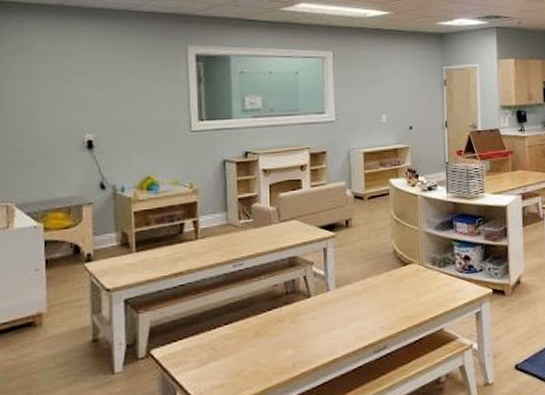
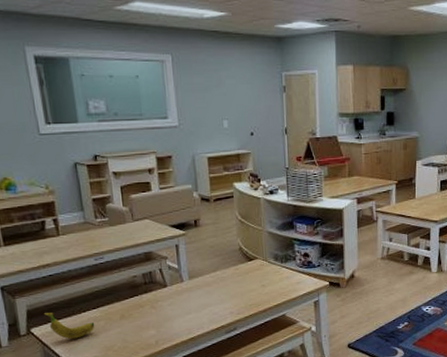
banana: none [168,330,225,363] -> present [43,312,95,339]

